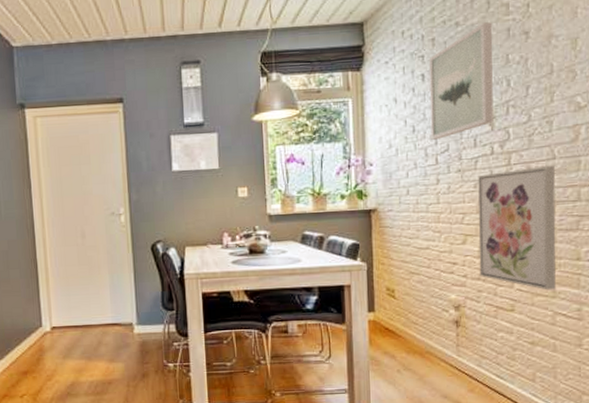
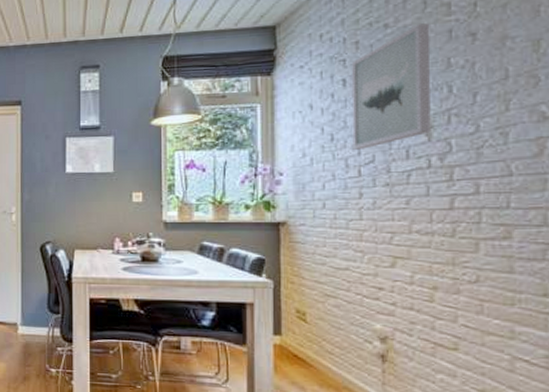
wall art: present [478,165,556,290] -> none [411,183,515,330]

